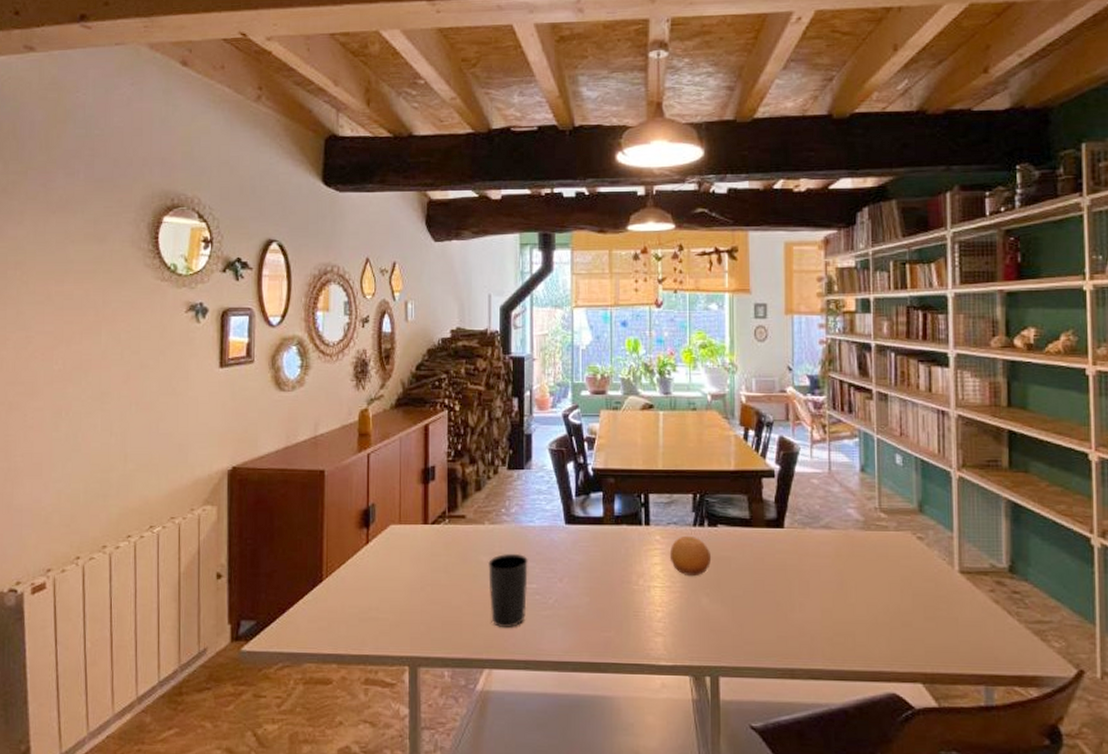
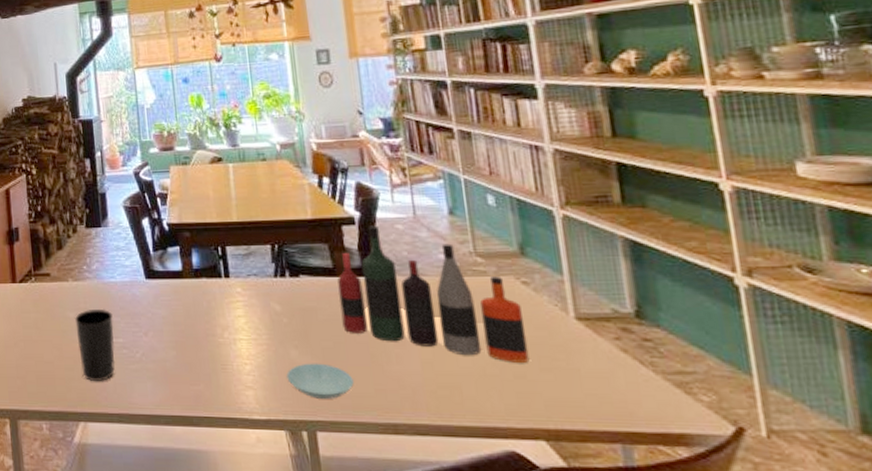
fruit: present [669,535,712,575] -> none [252,287,297,327]
saucer: none [696,610,758,646] -> present [286,363,354,399]
bottle collection: none [753,479,917,612] -> present [337,225,530,363]

